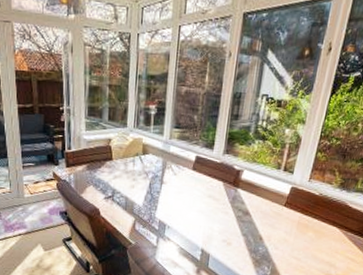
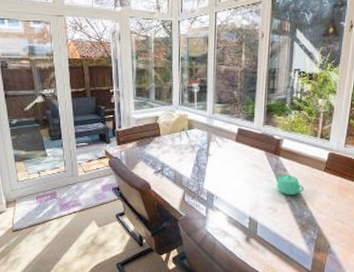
teapot: none [231,204,262,229] -> present [274,172,304,195]

